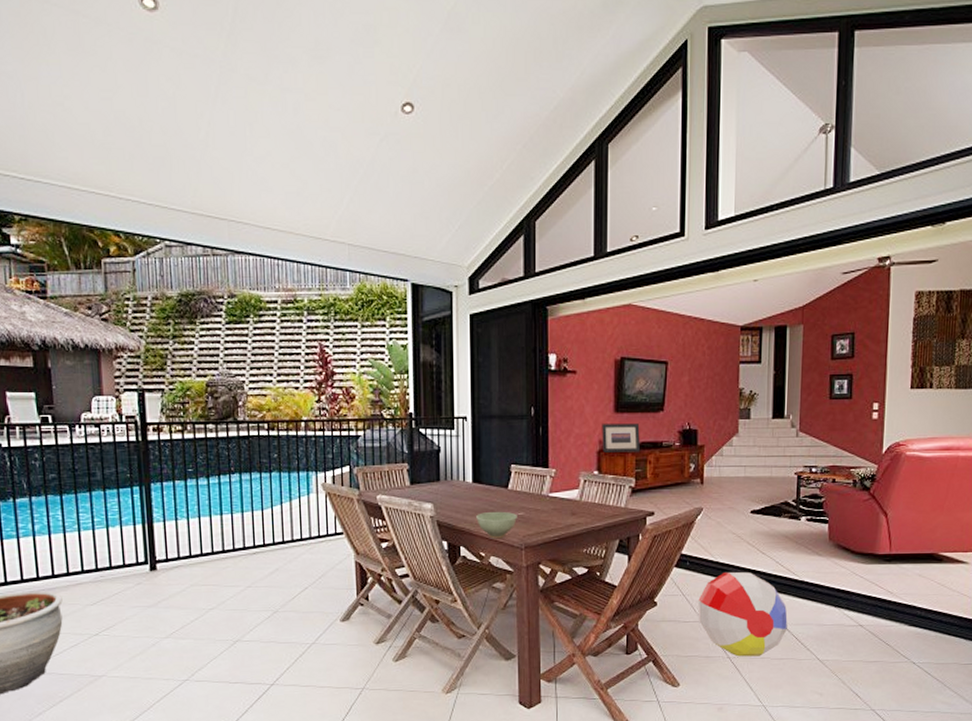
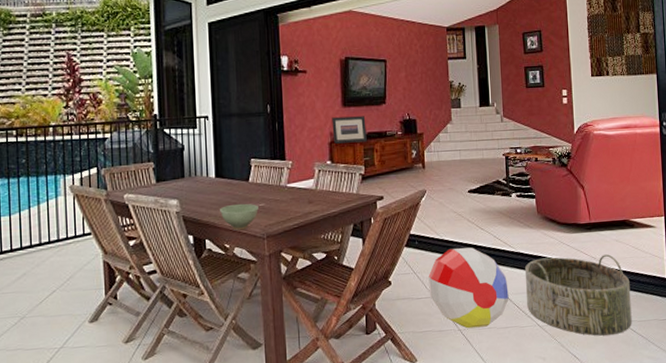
basket: none [807,588,930,676] -> present [524,254,632,336]

